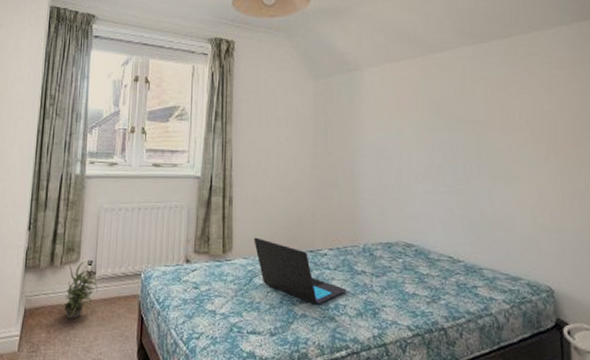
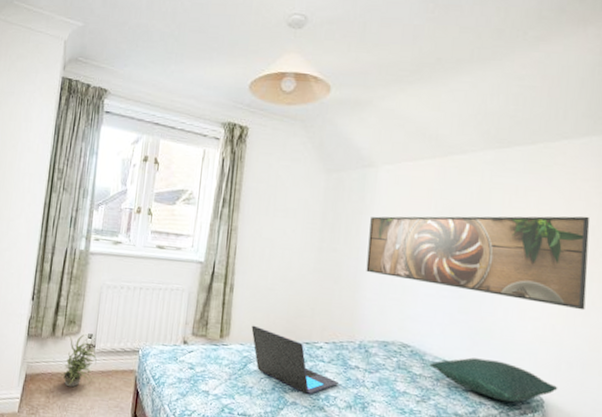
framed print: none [361,102,580,195] -> present [366,216,590,311]
pillow: none [435,252,566,296] -> present [429,357,558,403]

